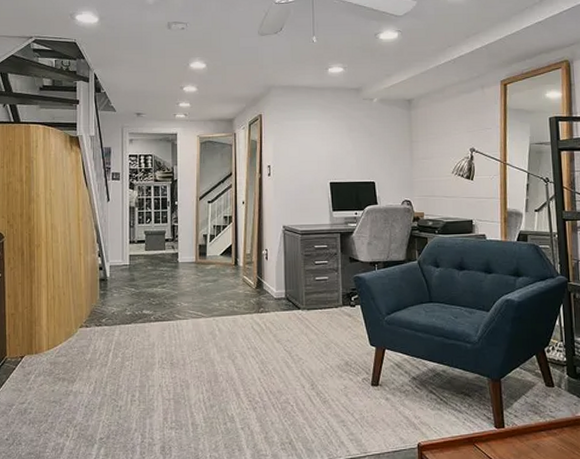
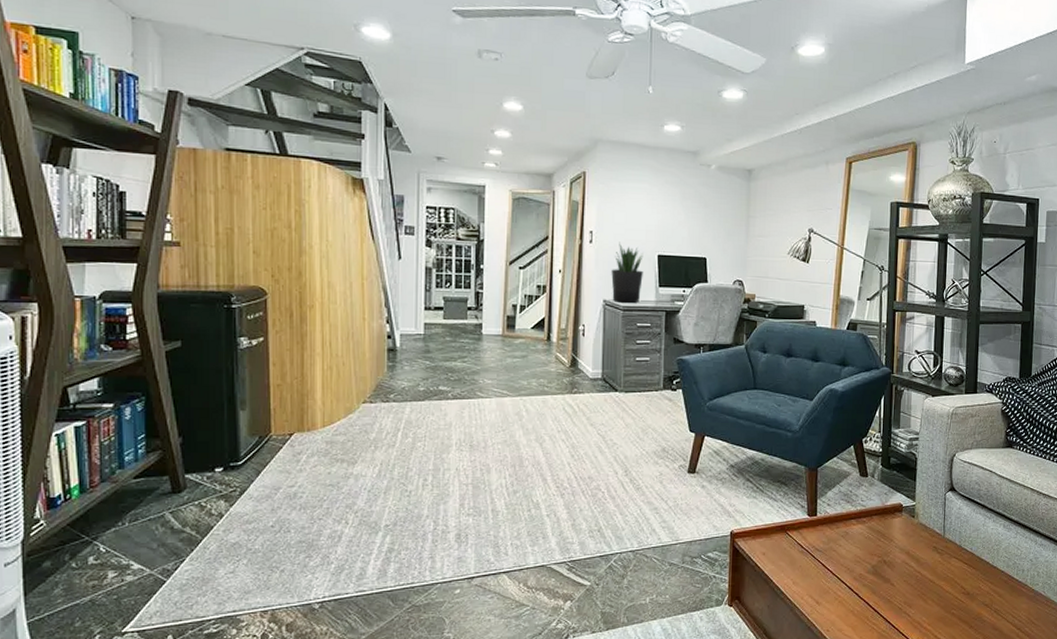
planter: none [289,173,318,227] -> present [611,241,644,303]

